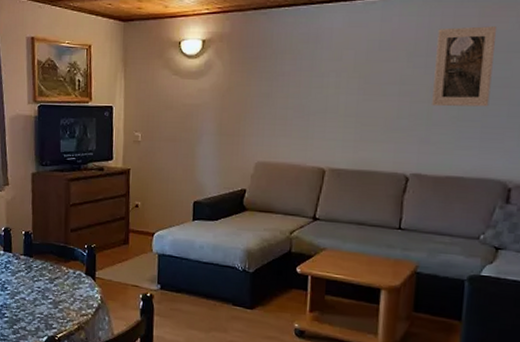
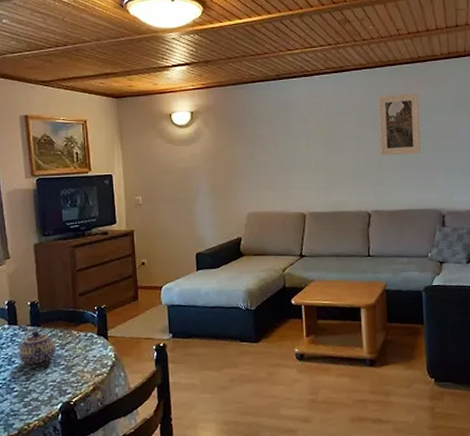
teapot: none [11,261,45,297] -> present [19,331,56,368]

